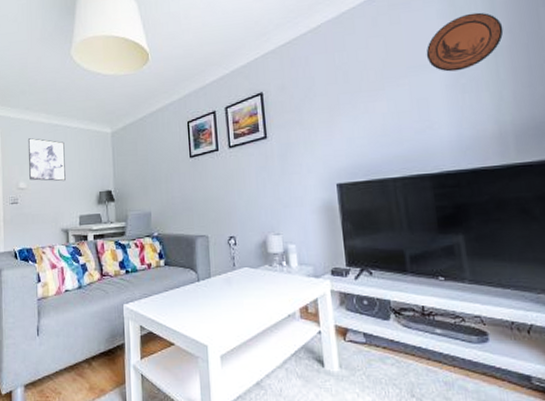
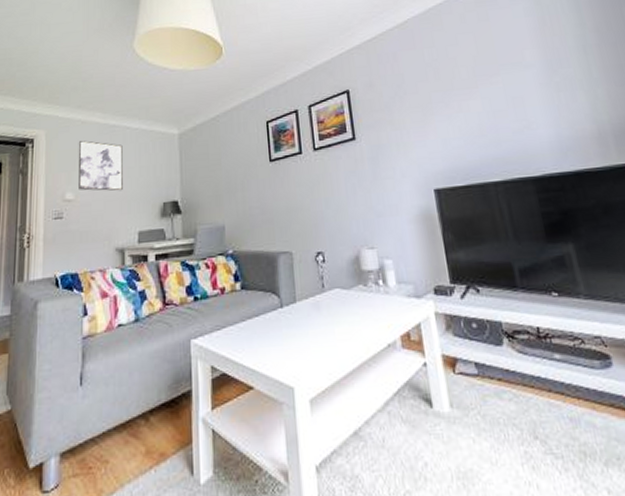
decorative plate: present [426,12,504,72] -> none [517,11,591,70]

